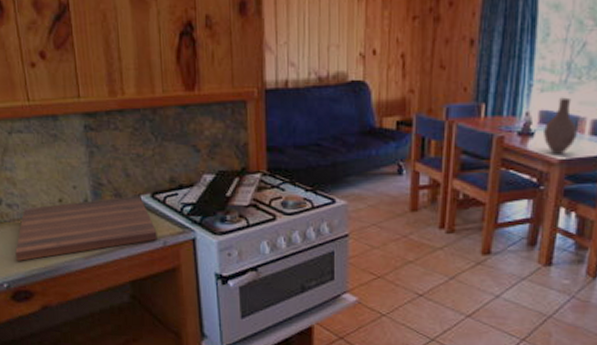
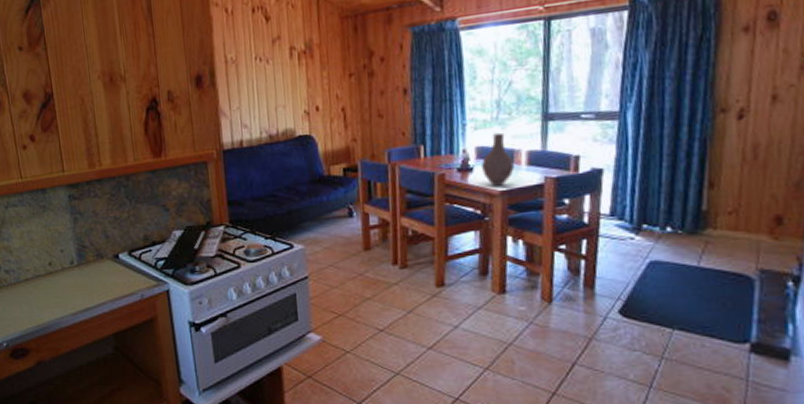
cutting board: present [15,195,157,261] -> none [13,253,135,321]

